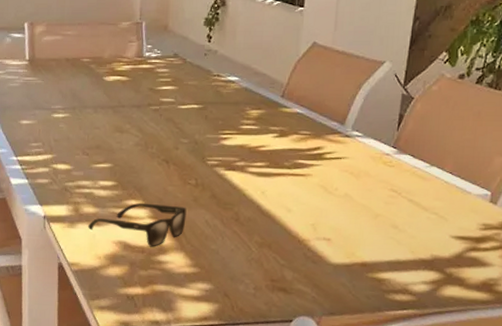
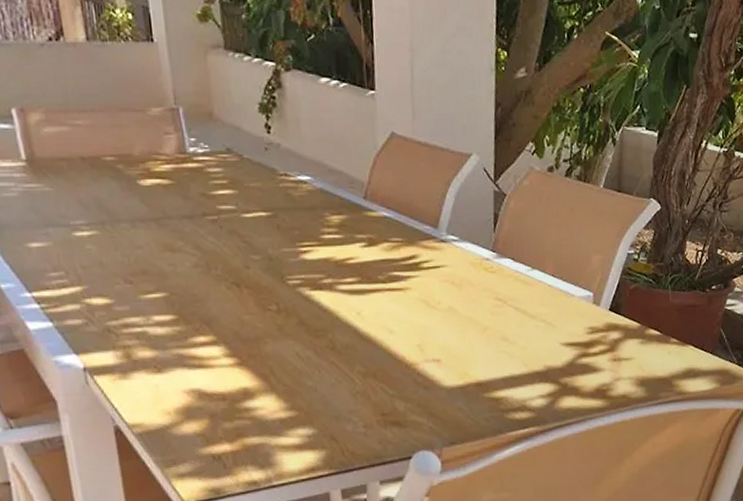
sunglasses: present [87,203,187,247] -> none [146,338,273,392]

